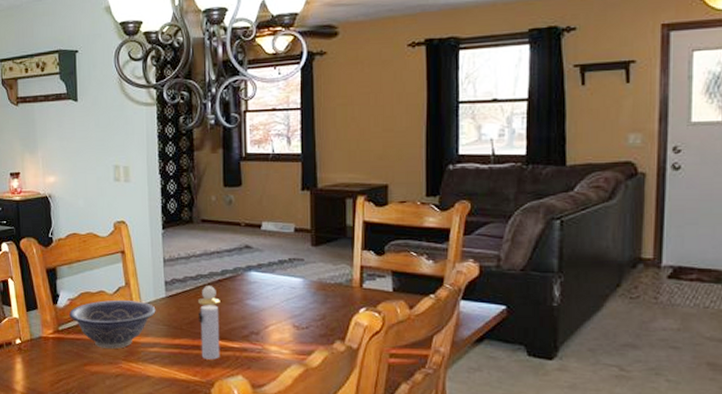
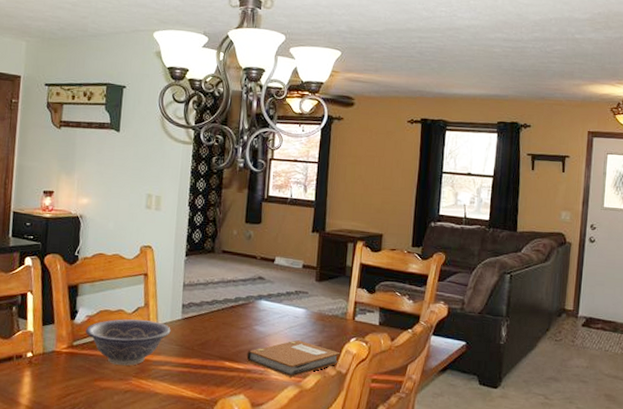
perfume bottle: present [198,286,220,360] -> none [208,311,232,379]
notebook: none [240,313,349,355] -> present [246,340,340,377]

